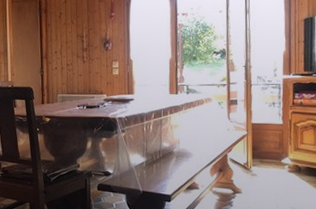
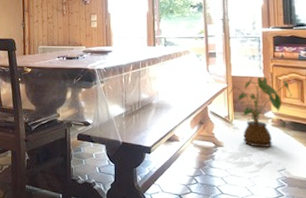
house plant: none [248,123,309,193] -> present [228,76,292,148]

